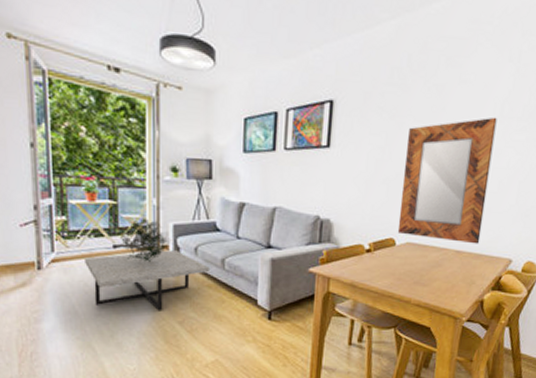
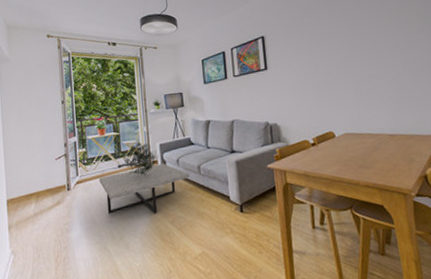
home mirror: present [397,117,497,244] -> none [326,25,409,128]

